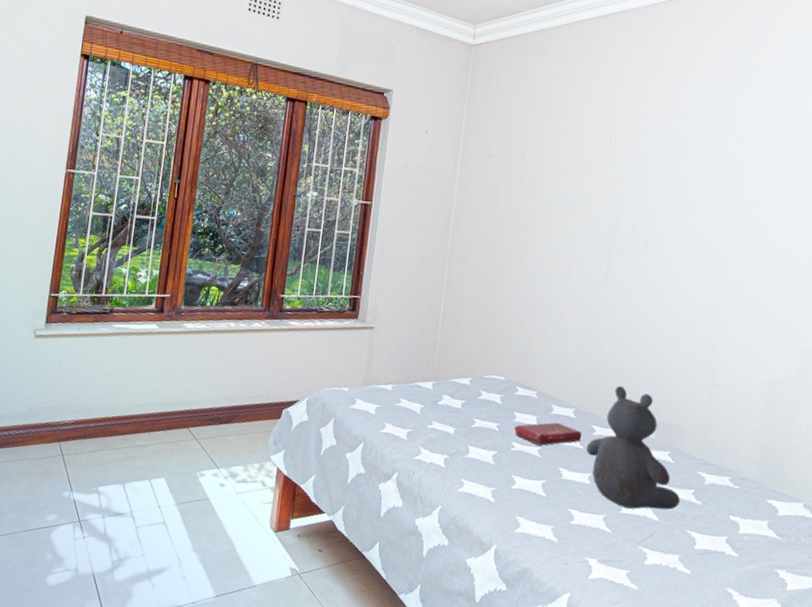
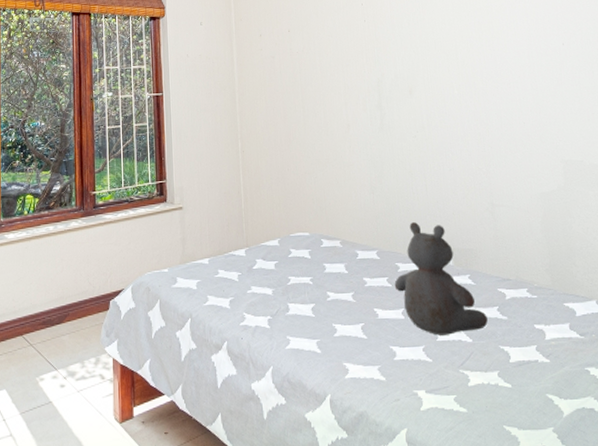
book: present [514,422,582,446] -> none [326,266,389,291]

